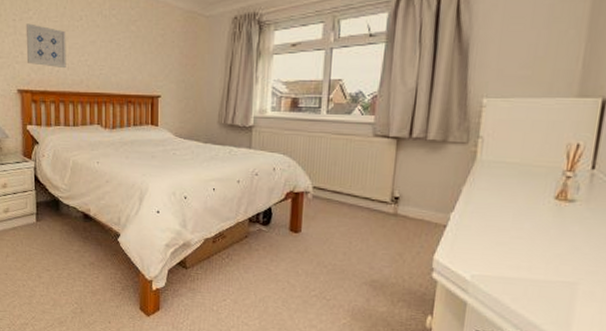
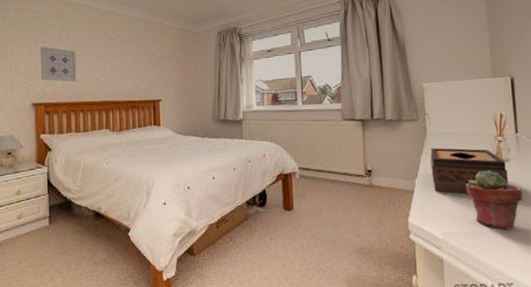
tissue box: none [472,178,570,234] -> present [430,148,509,194]
potted succulent: none [511,209,583,281] -> present [466,170,524,231]

